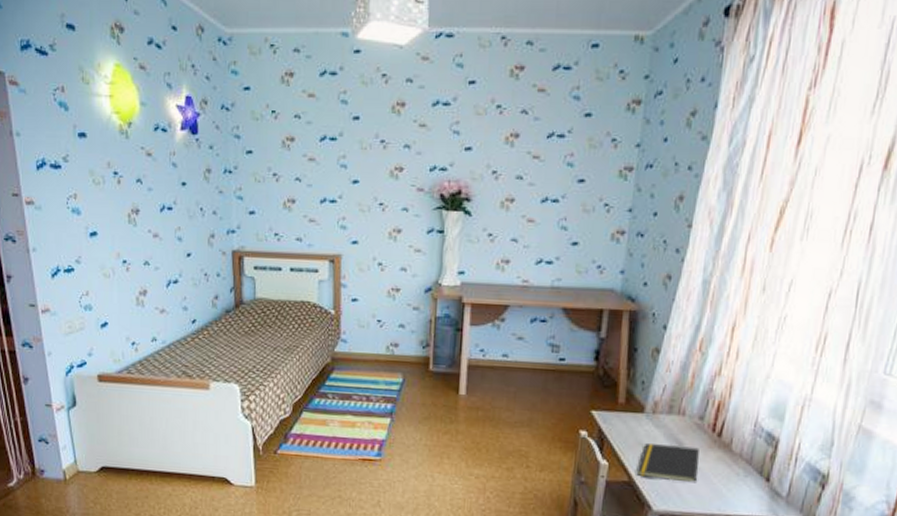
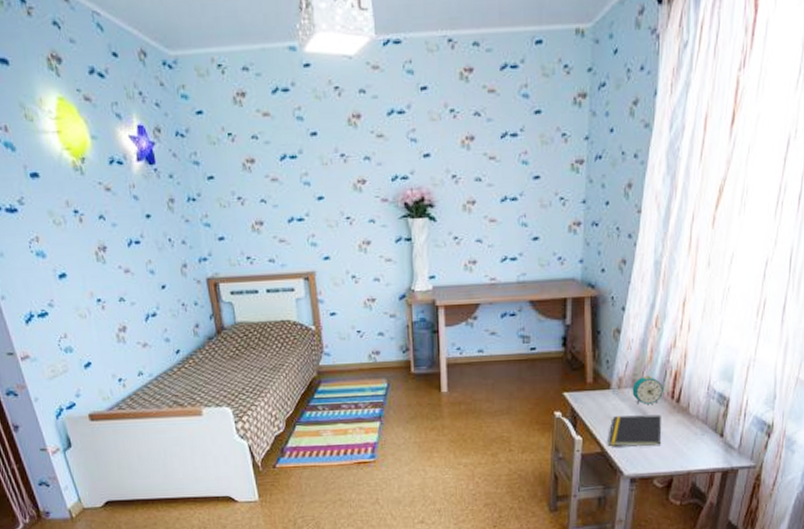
alarm clock: none [668,402,704,435] -> present [632,375,663,404]

